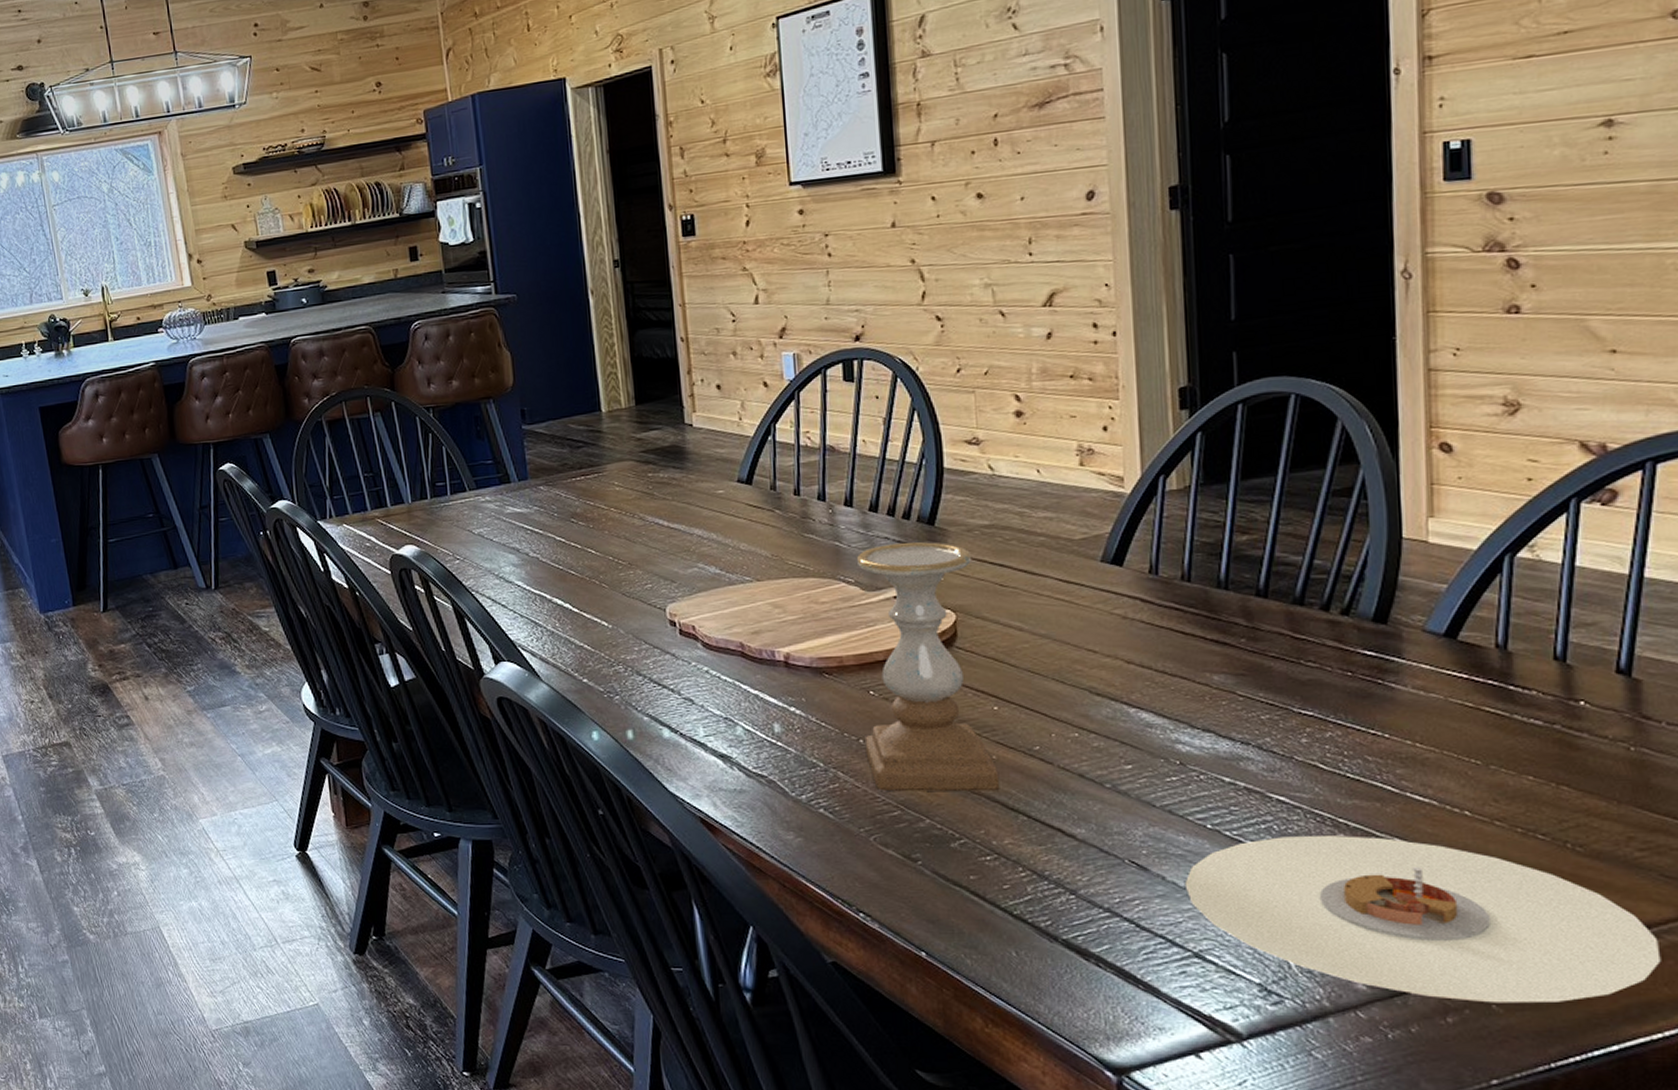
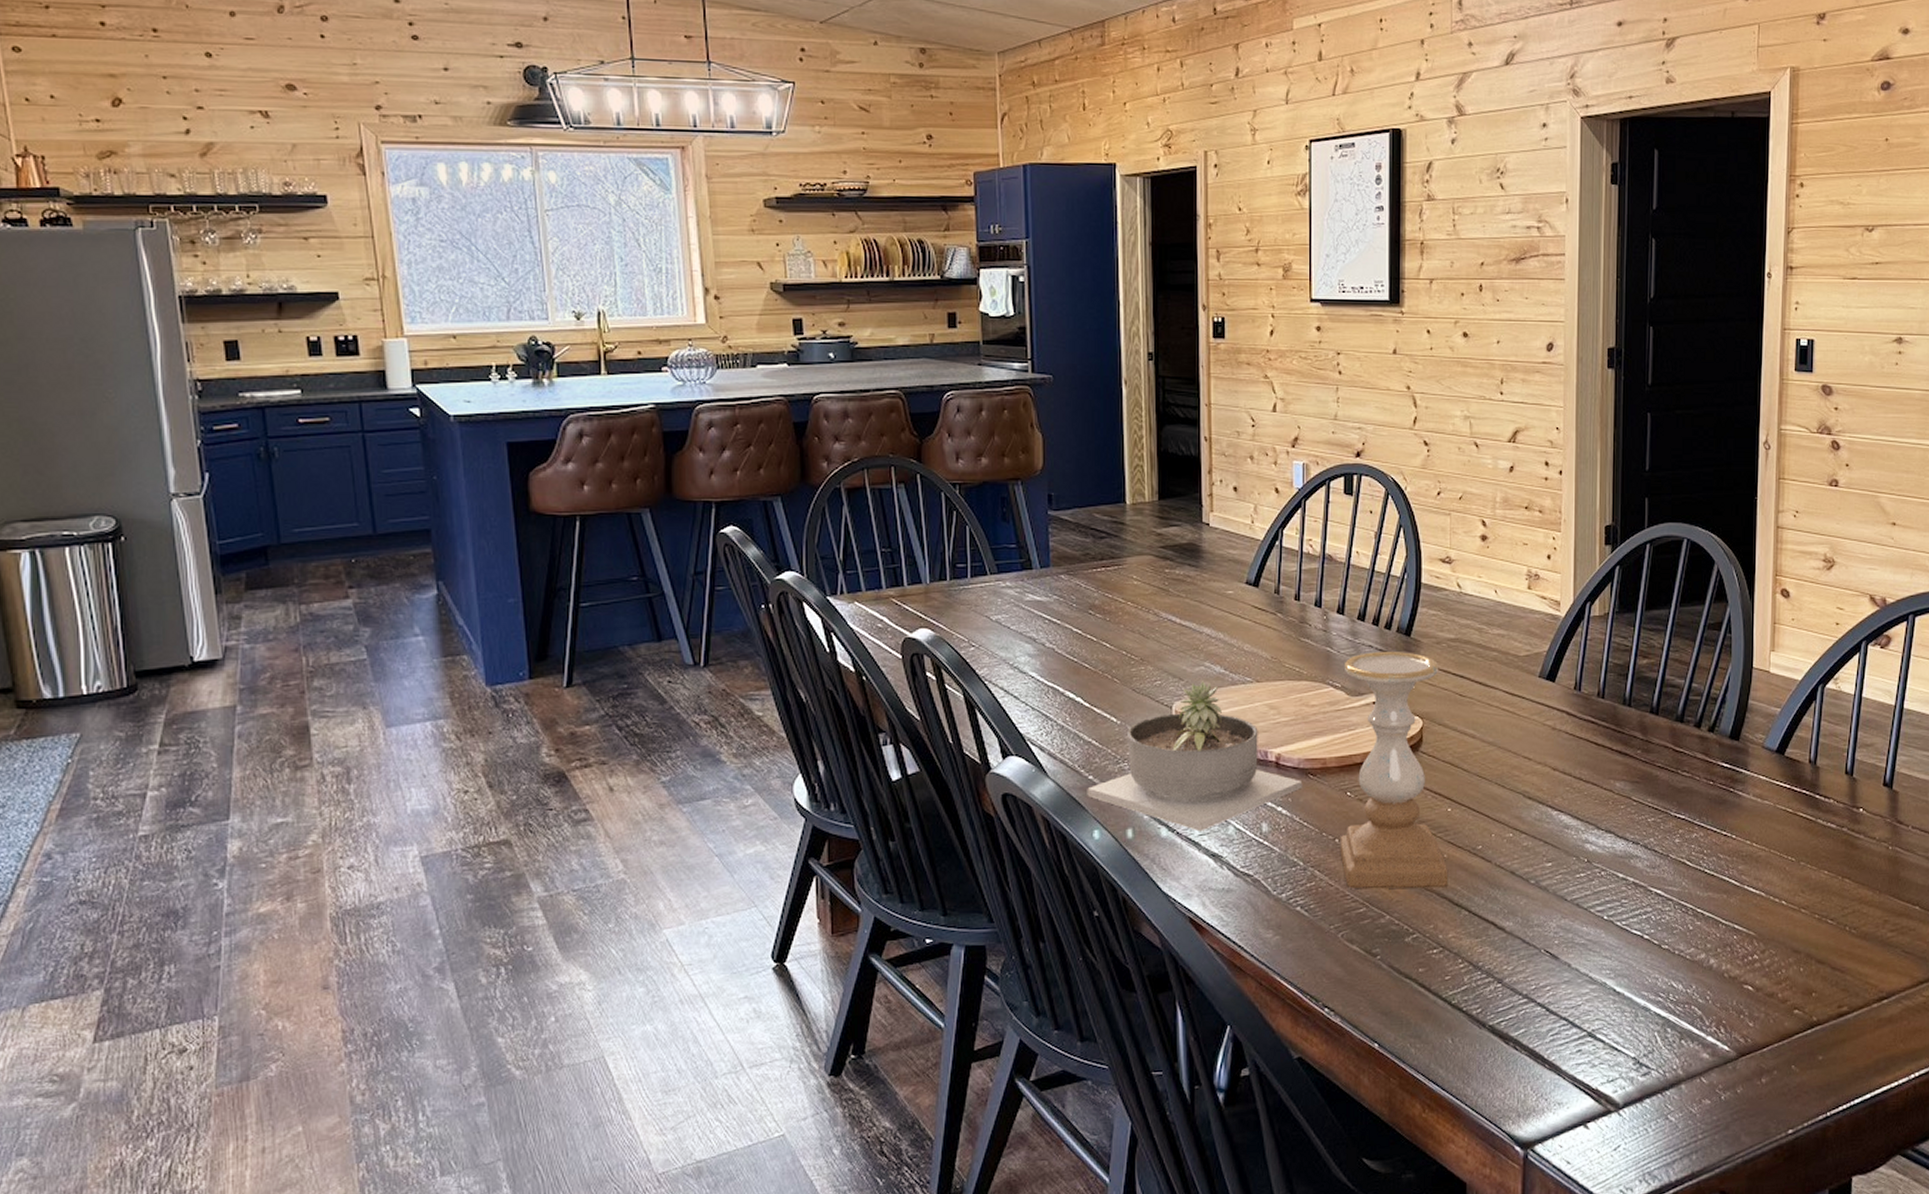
succulent planter: none [582,582,817,732] -> present [1087,681,1303,832]
plate: present [1184,834,1661,1003] -> none [1584,923,1900,1064]

